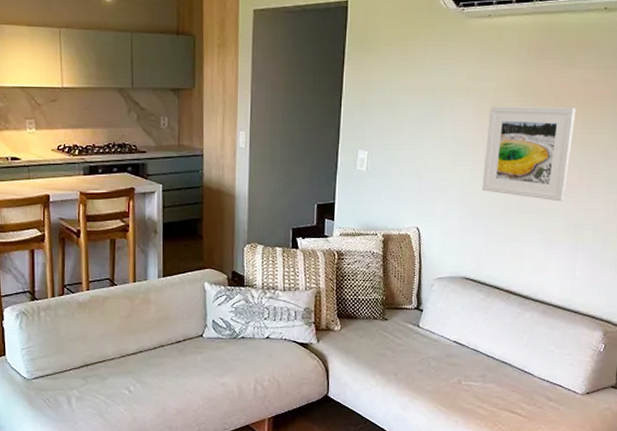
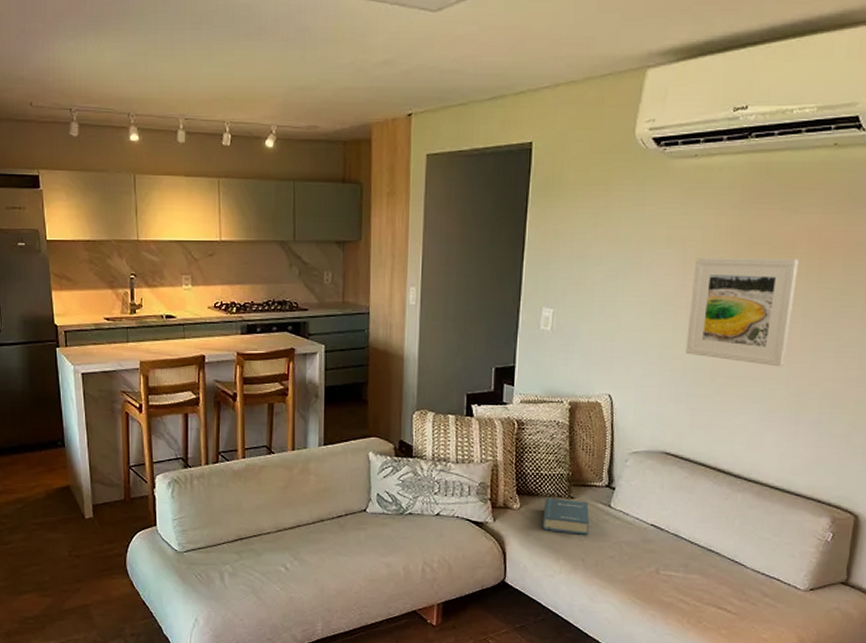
hardback book: none [360,320,401,352] -> present [542,497,590,535]

